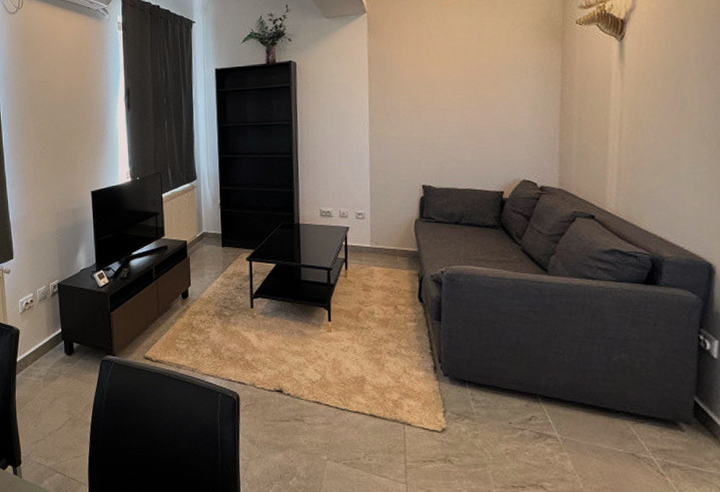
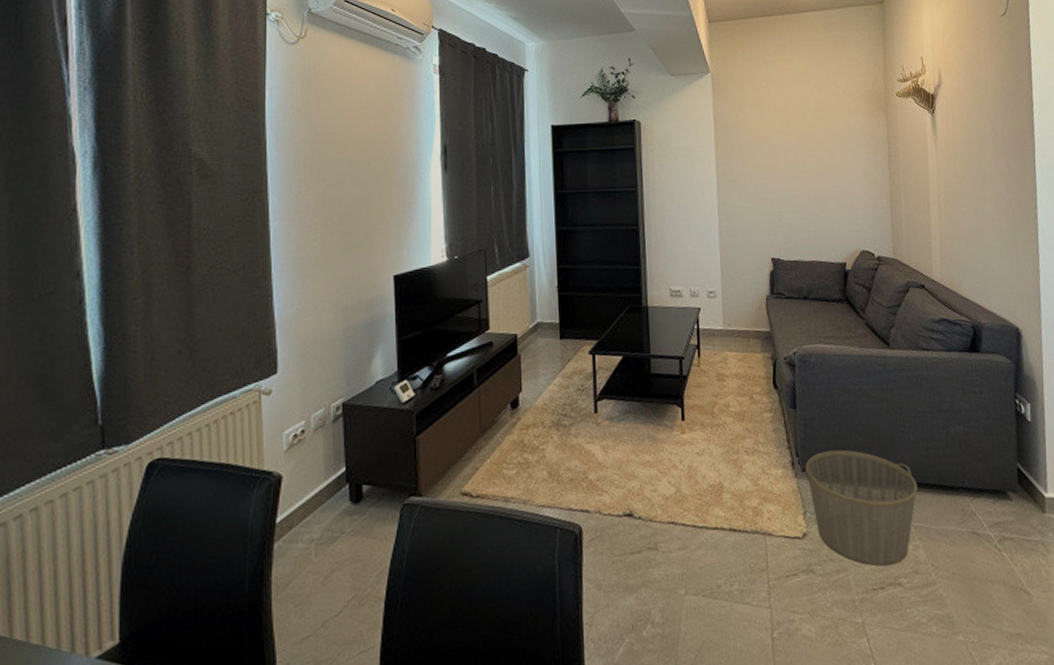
basket: none [448,361,569,469] -> present [805,449,918,567]

